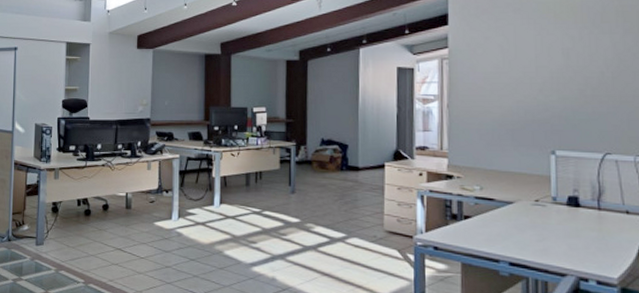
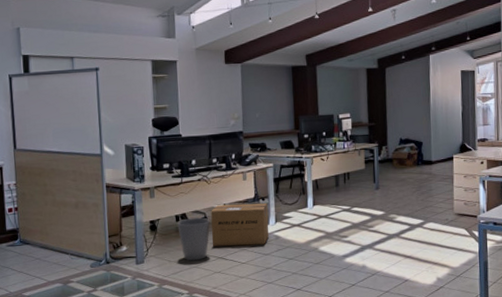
trash can: none [78,204,111,249] -> present [177,217,210,261]
box: none [111,193,171,241] -> present [211,203,269,247]

